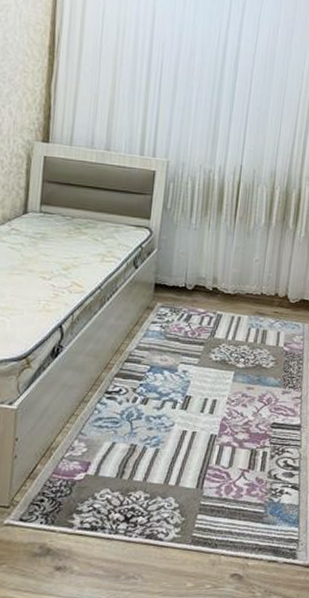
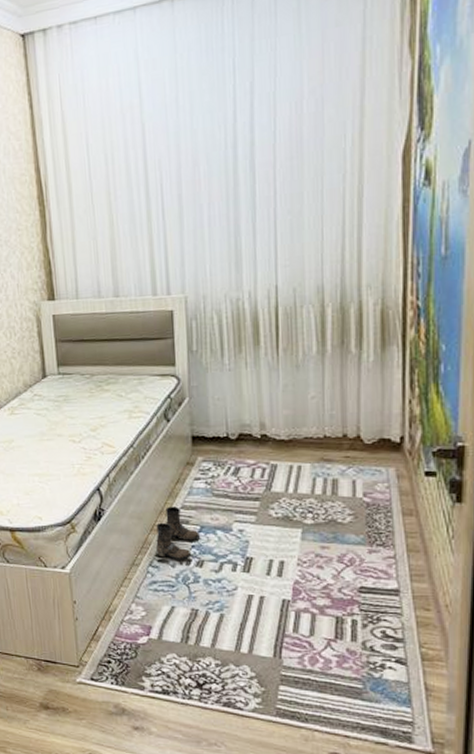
boots: none [107,347,149,398] -> present [156,506,200,560]

